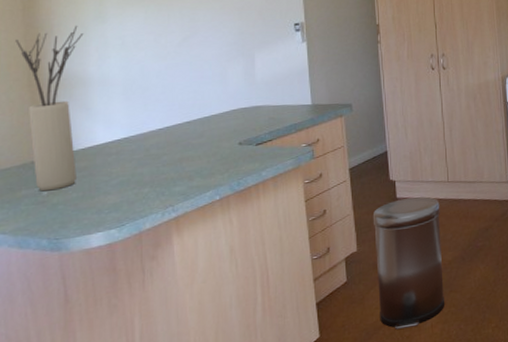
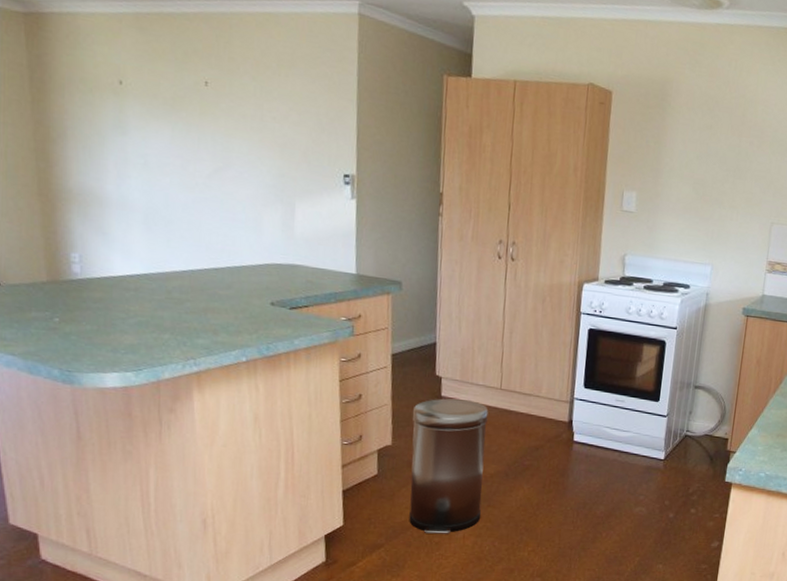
vase: present [15,25,84,192] -> none [24,131,101,318]

